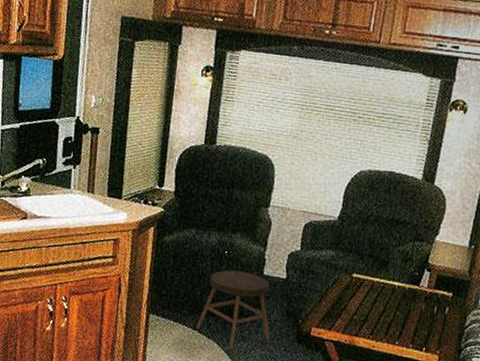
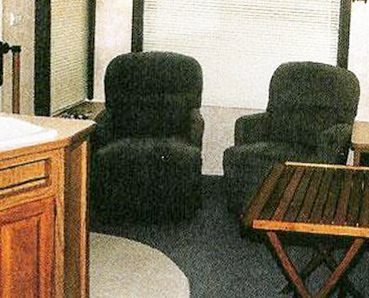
stool: present [195,270,271,350] -> none [138,175,215,256]

